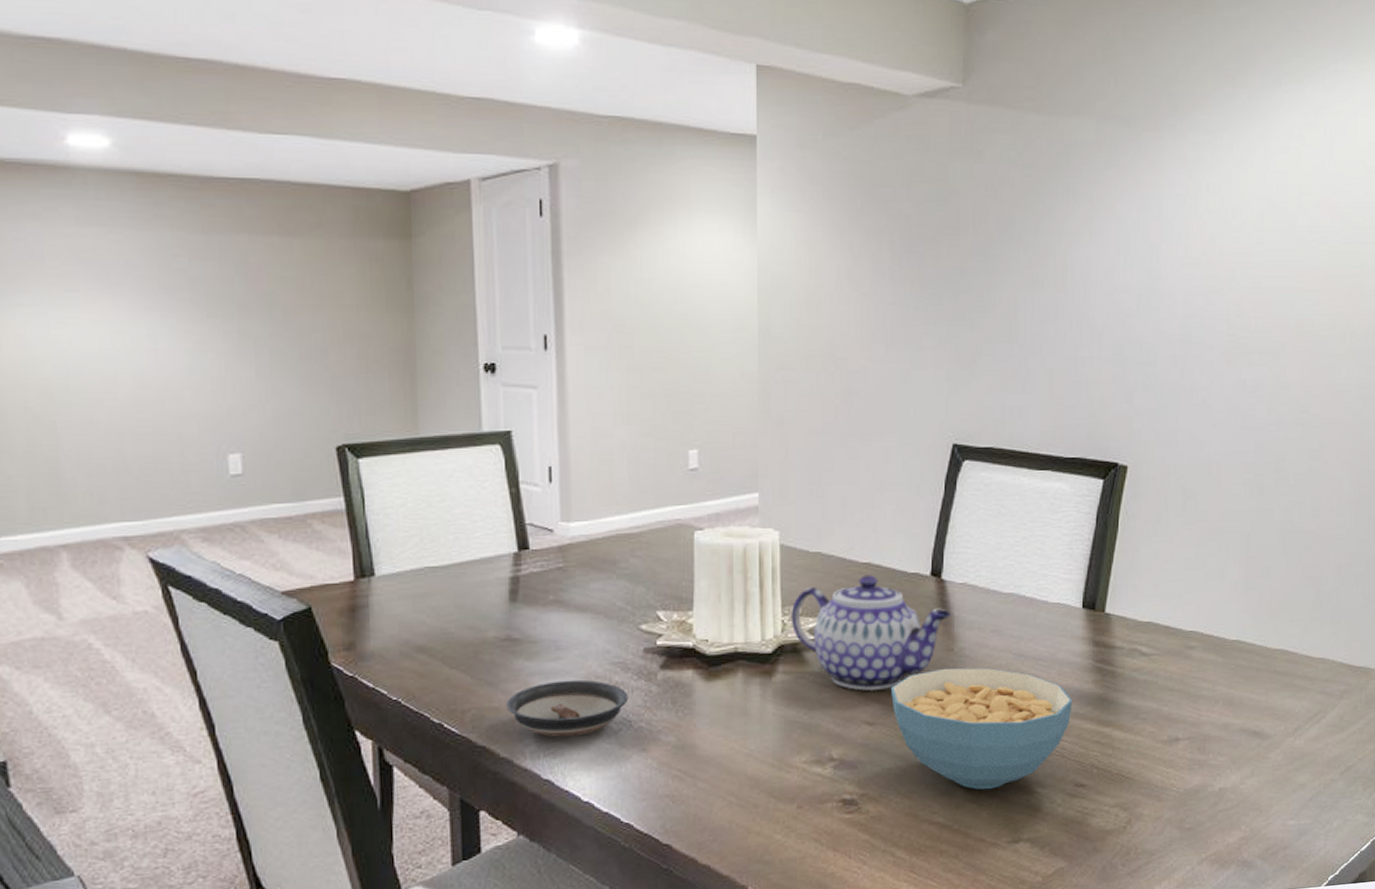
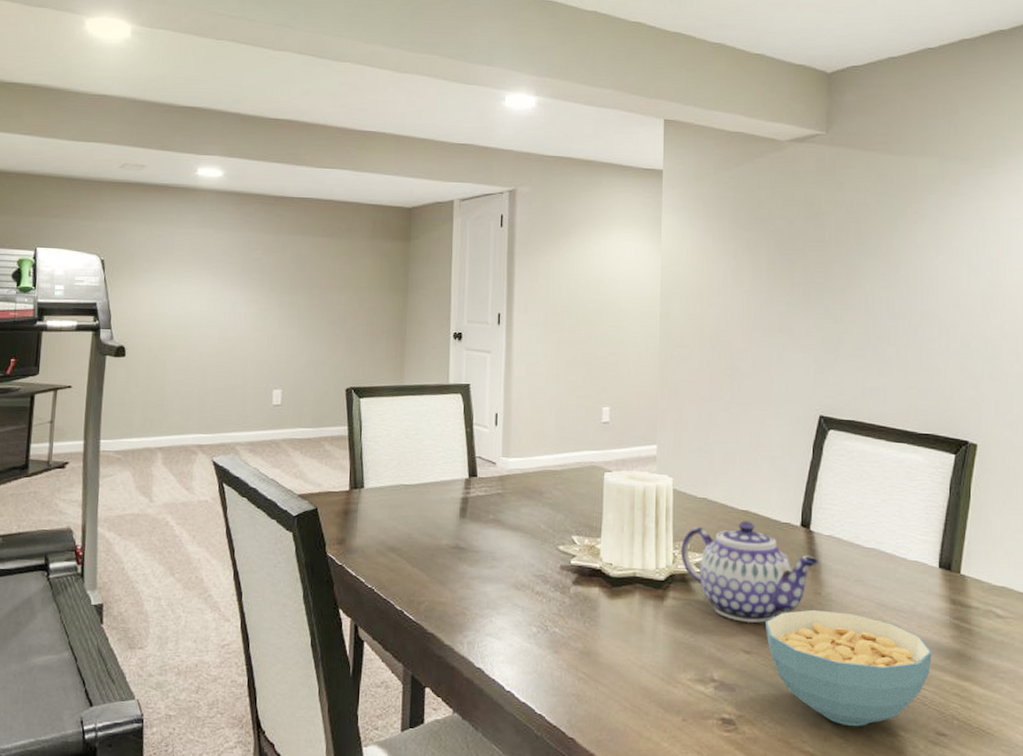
saucer: present [507,679,628,738] -> none [452,585,546,634]

